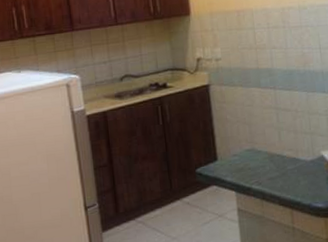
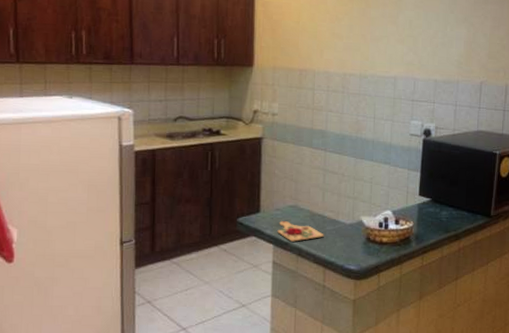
cutting board: none [238,166,286,186] -> present [277,221,324,242]

